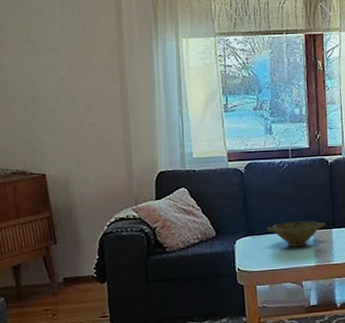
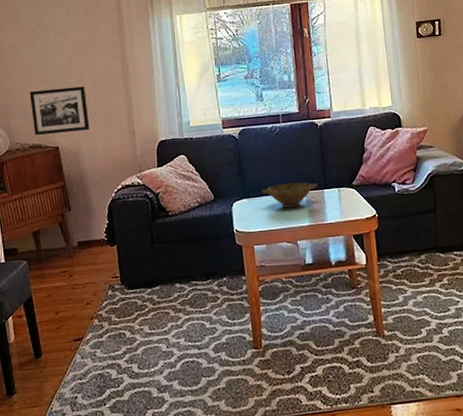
picture frame: none [14,109,82,160] -> present [29,86,90,135]

